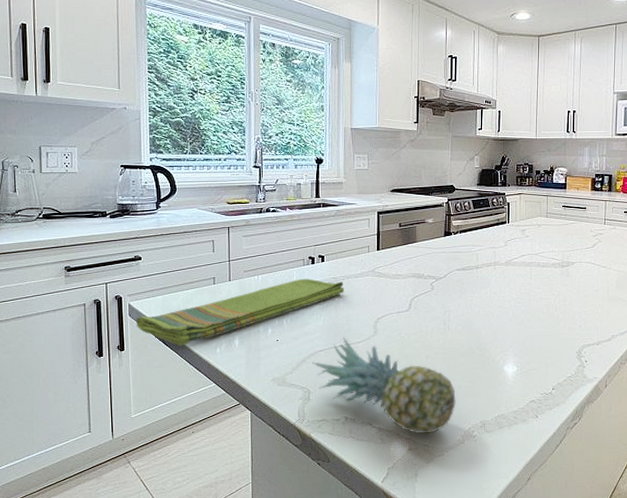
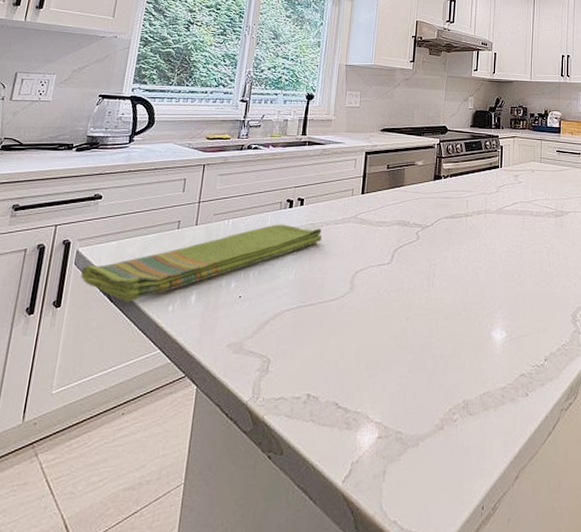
fruit: present [312,337,456,434] -> none [276,294,437,417]

